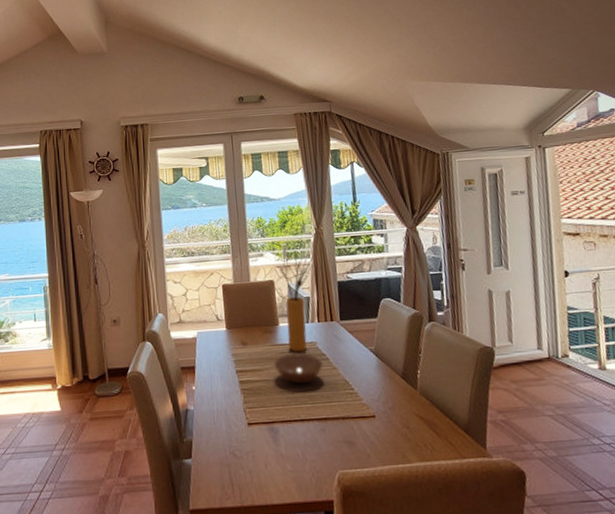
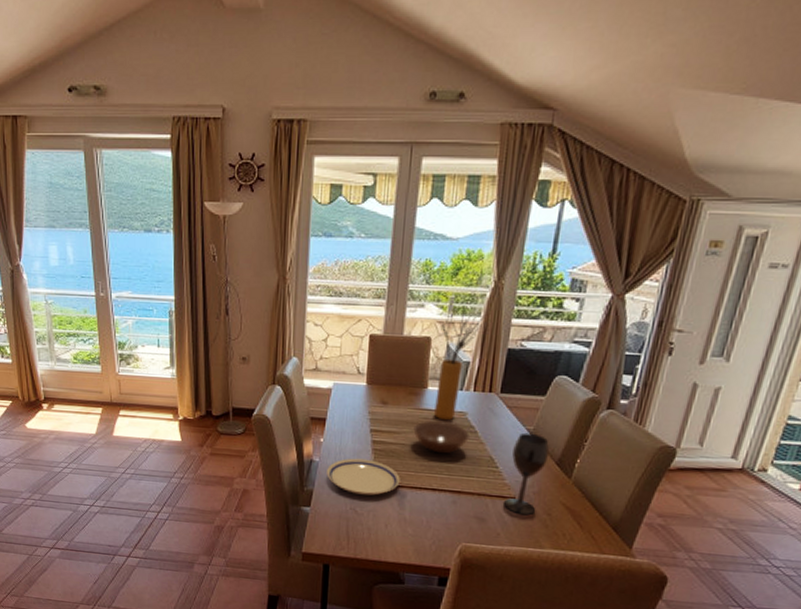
plate: none [202,400,271,439] -> present [327,458,400,497]
wine glass: none [362,352,395,431] -> present [504,432,550,515]

